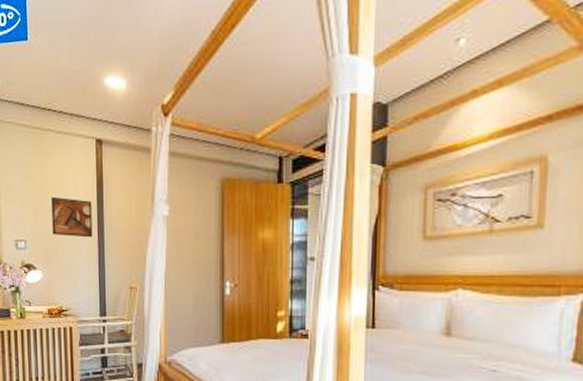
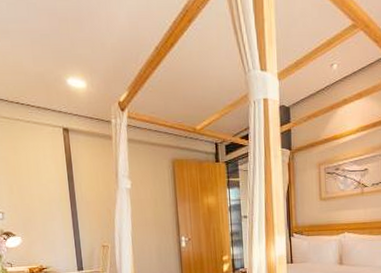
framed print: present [51,196,93,238] -> none [25,175,66,208]

